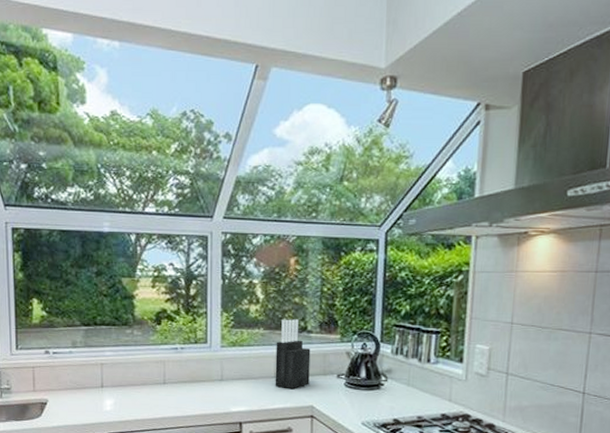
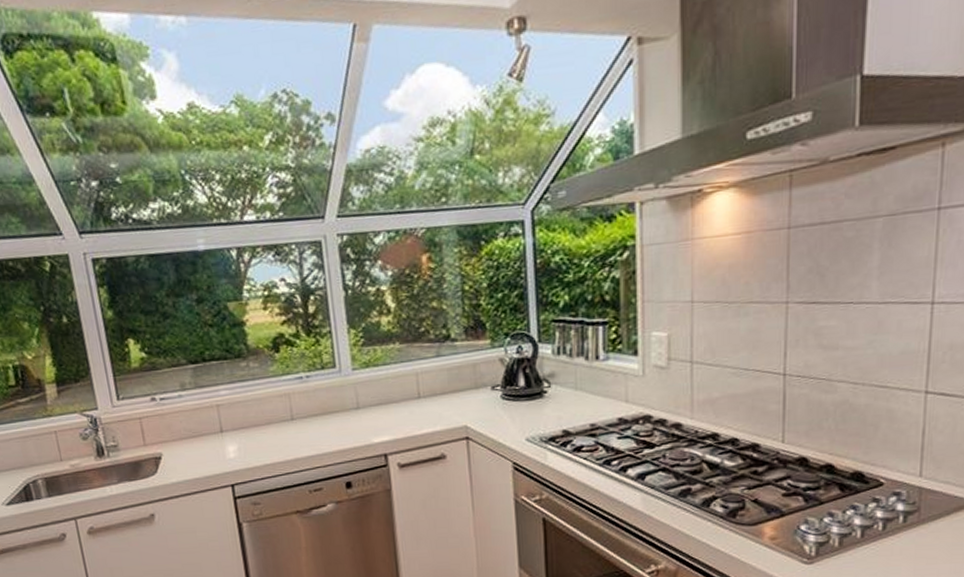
knife block: present [275,319,311,390] -> none [416,327,460,410]

